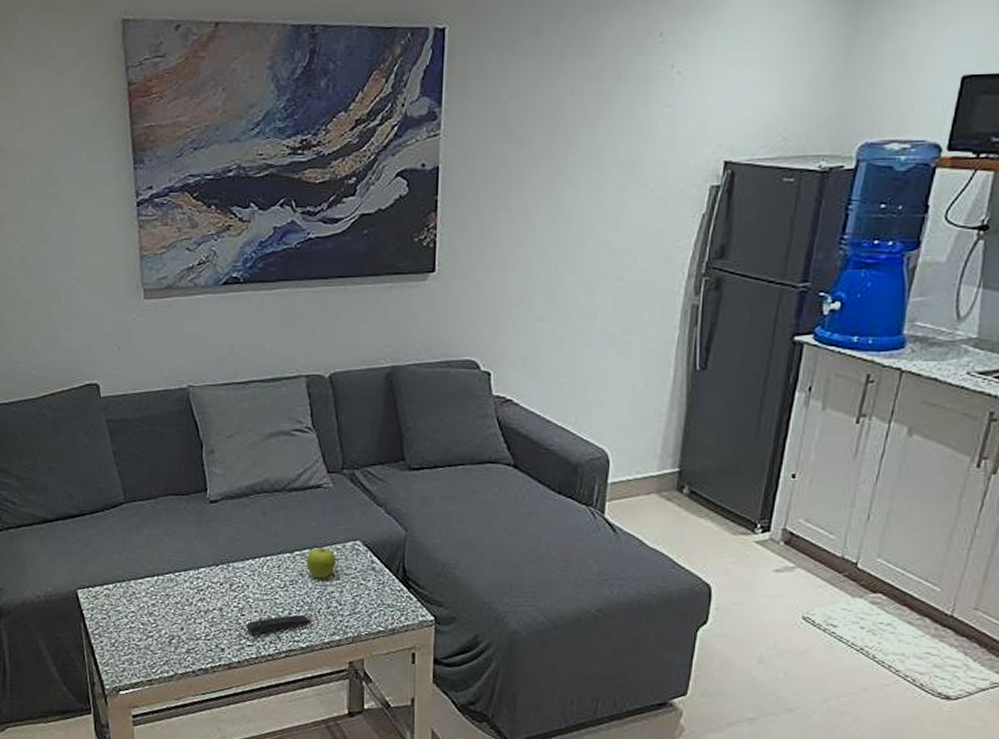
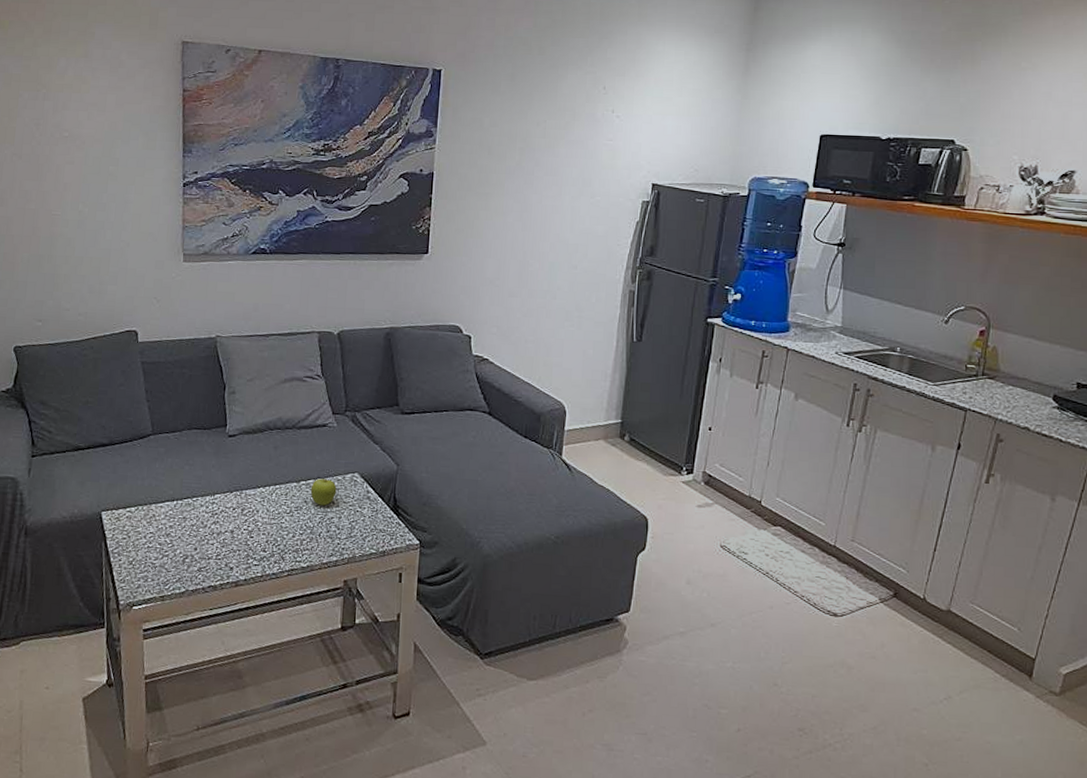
remote control: present [246,614,312,635] -> none [254,537,313,555]

